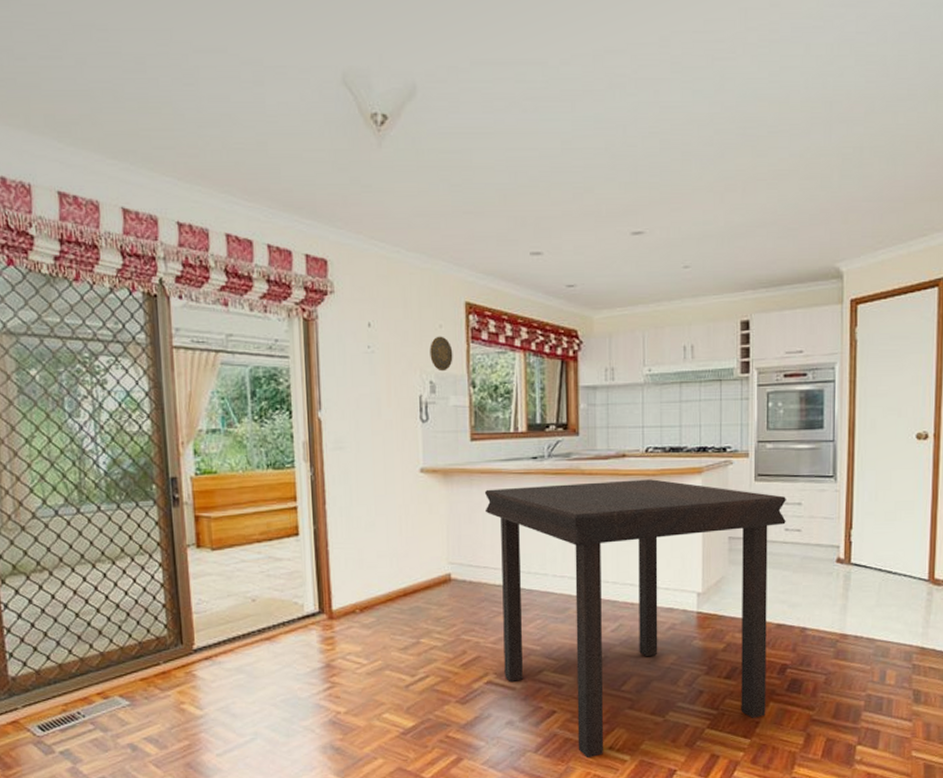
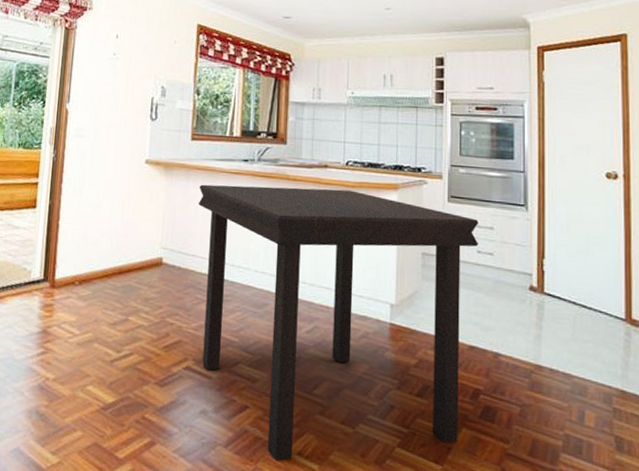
decorative plate: present [430,336,453,372] -> none [164,50,184,79]

